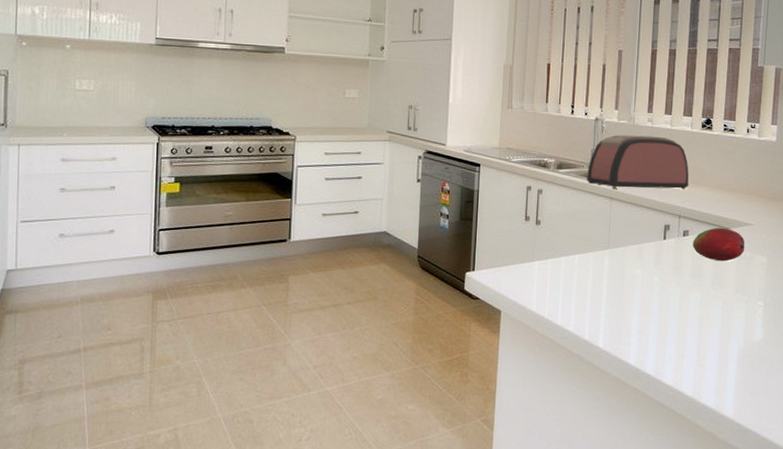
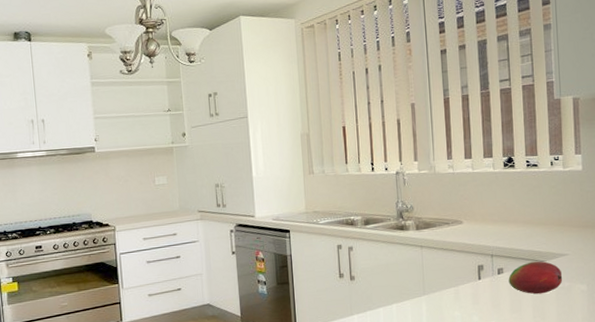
toaster: present [587,134,689,190] -> none [394,181,498,237]

